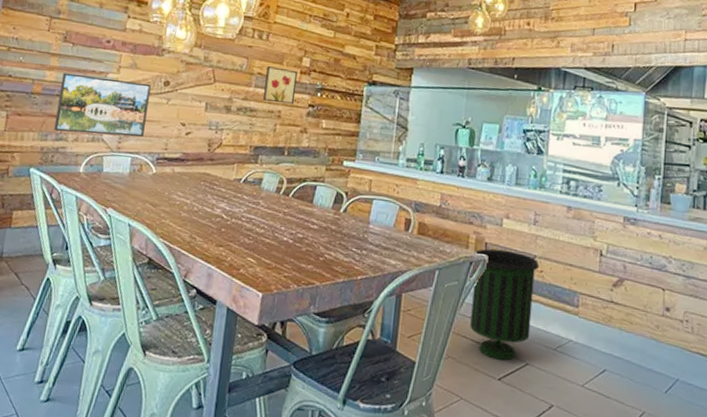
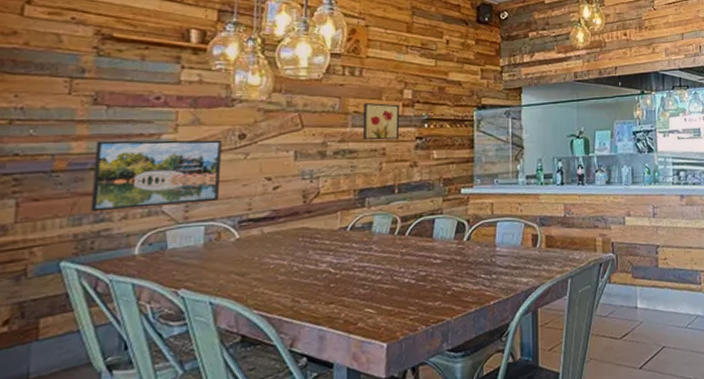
trash can: present [470,249,540,361] -> none [602,245,663,350]

